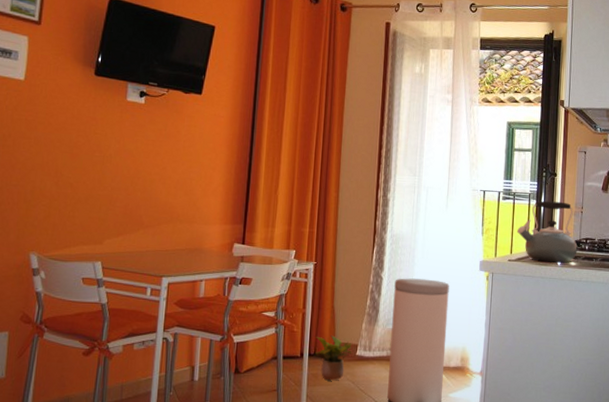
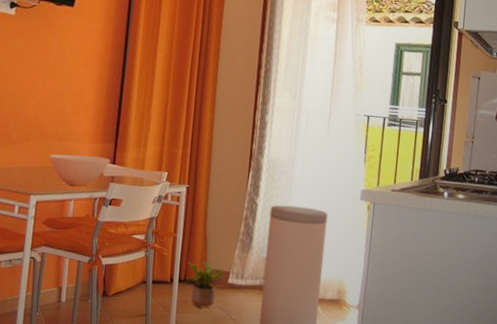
bowl: none [180,236,240,267] -> present [49,154,111,186]
kettle: present [516,200,578,263] -> none [401,128,467,195]

